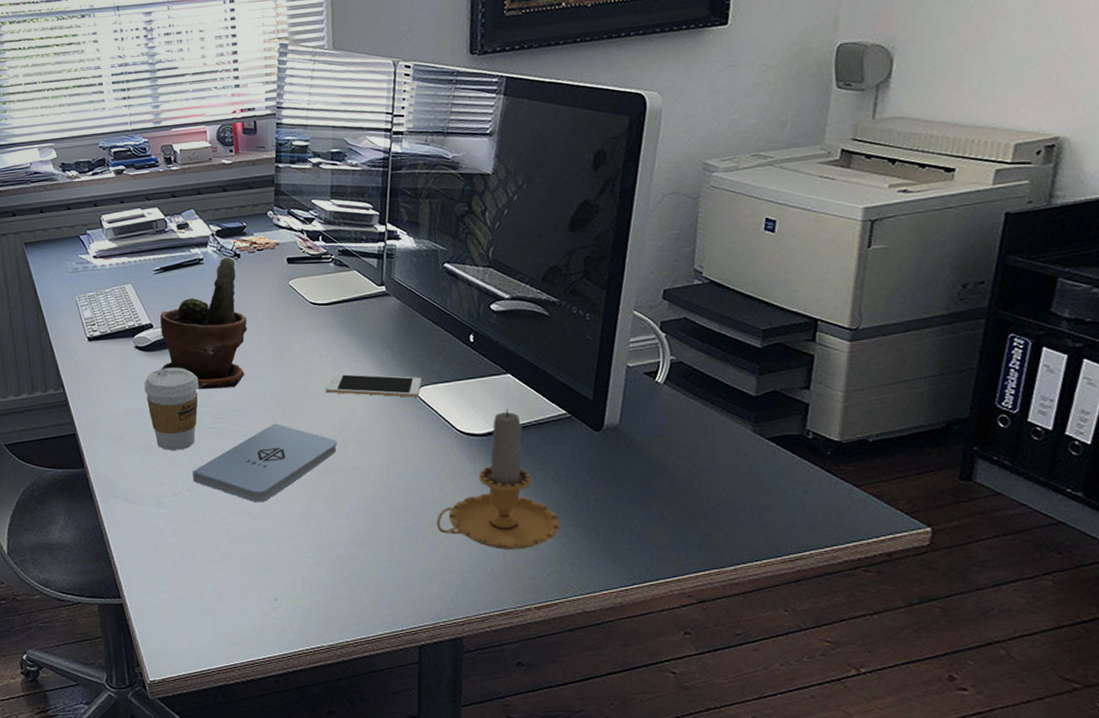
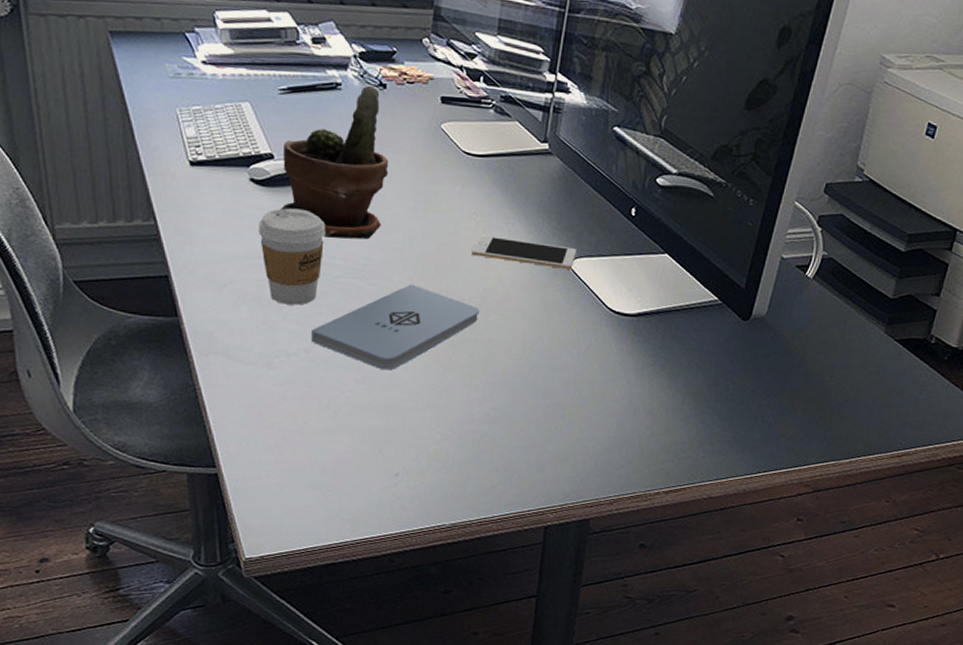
candle: present [436,409,560,550] -> none [576,290,698,434]

